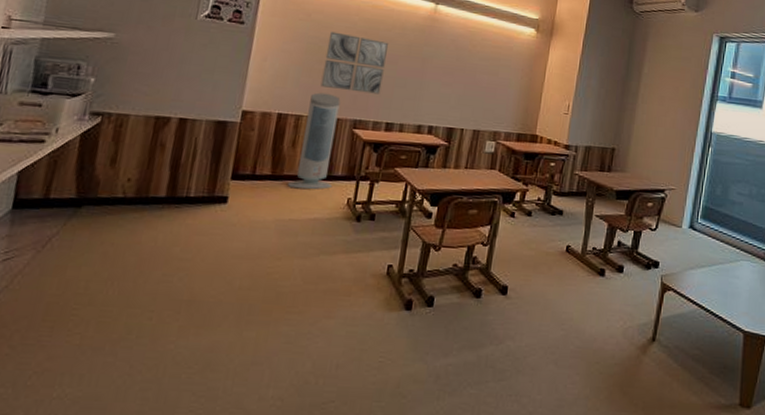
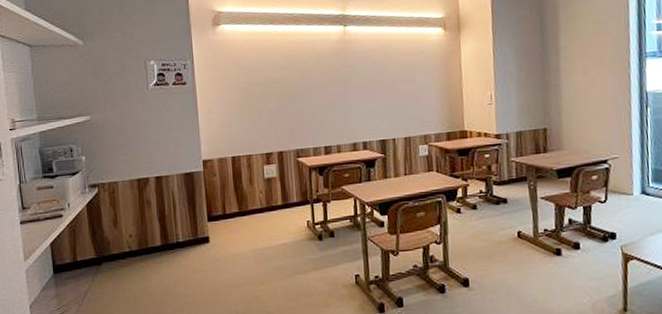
air purifier: present [287,92,341,190] -> none [253,130,292,221]
wall art: present [320,31,389,94] -> none [257,72,313,126]

